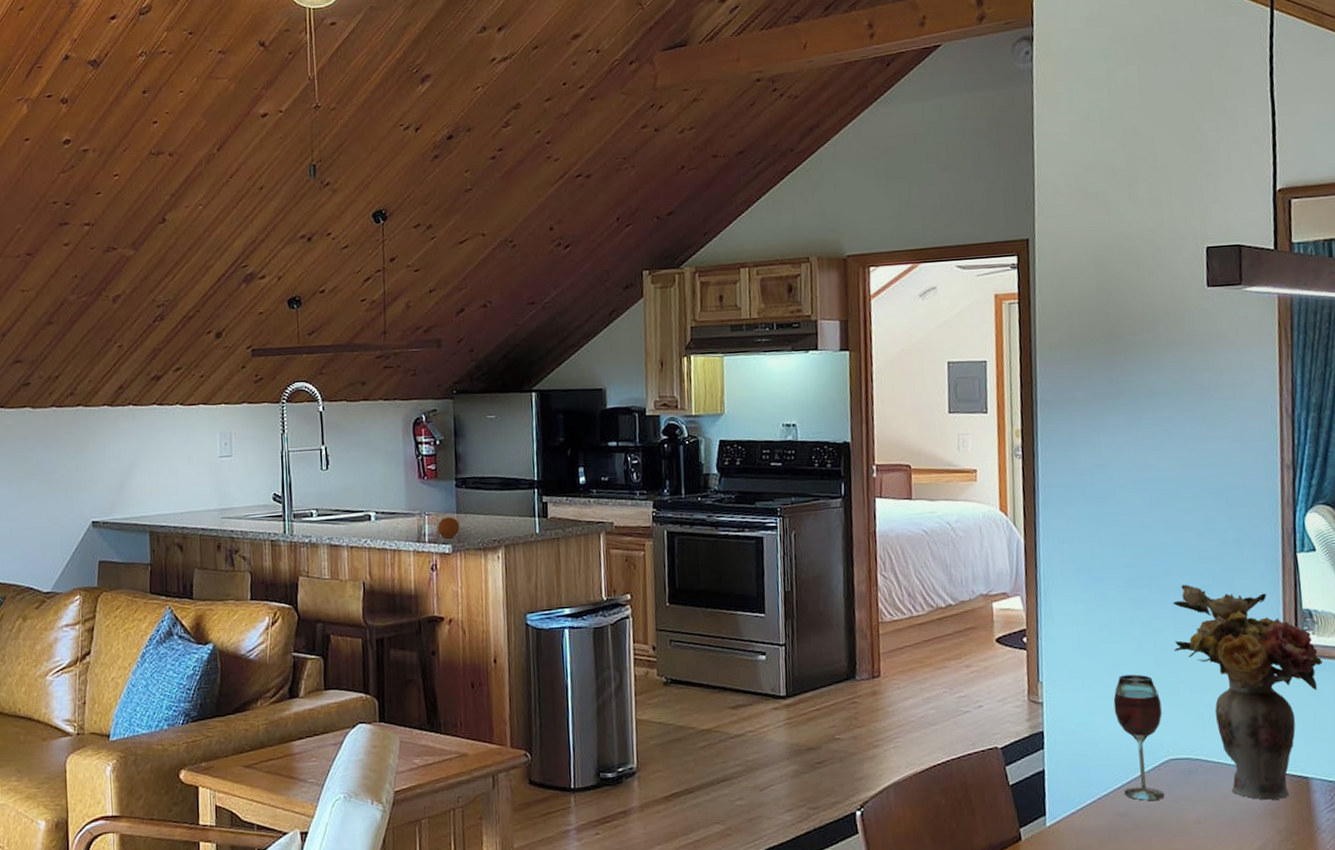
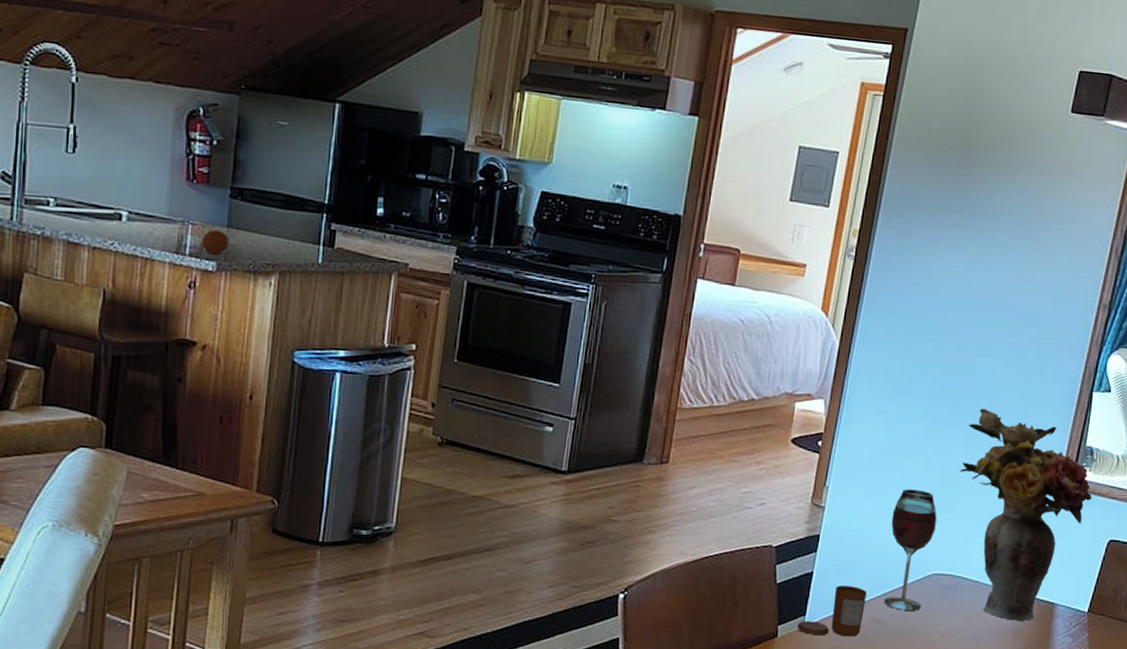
candle: none [1039,780,1107,836] -> present [797,586,867,637]

